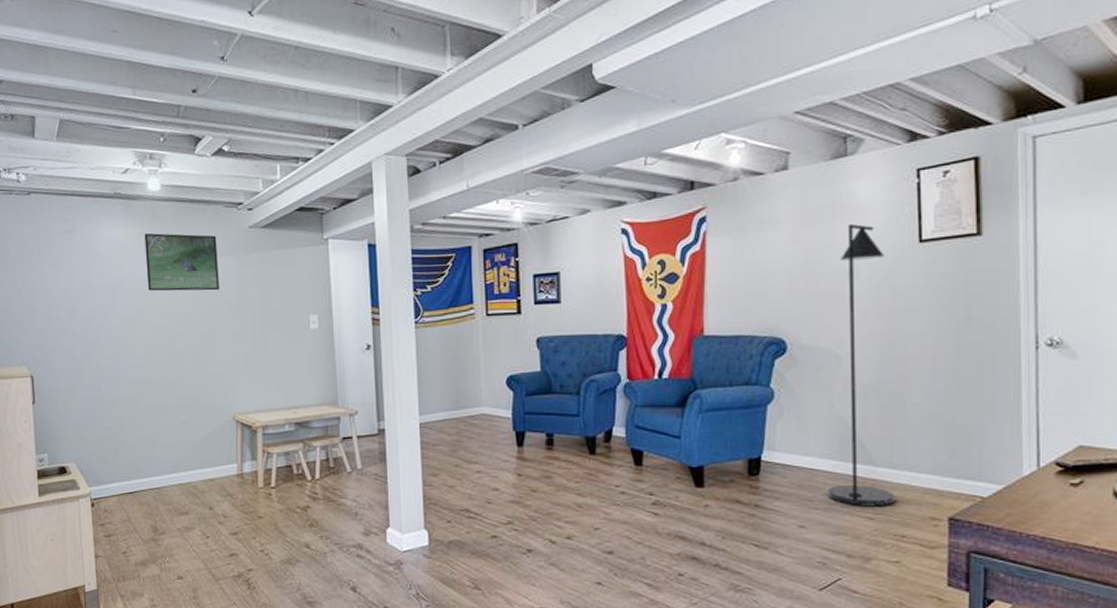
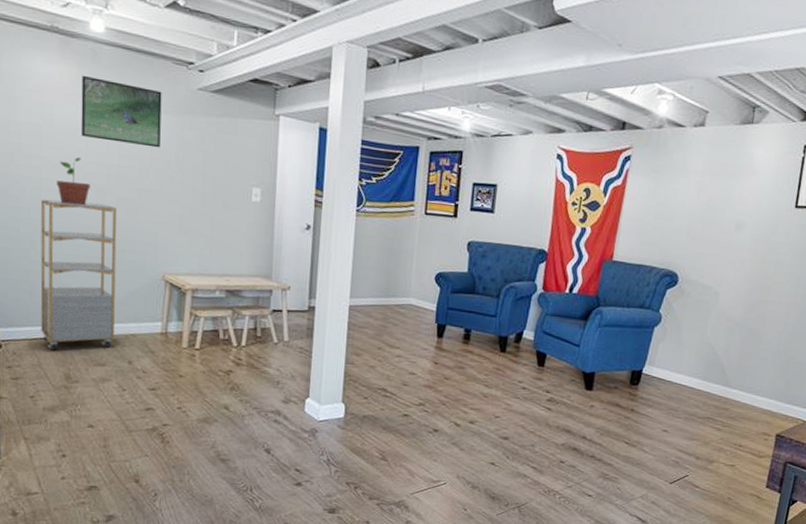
shelving unit: none [118,353,195,504] -> present [40,199,117,351]
potted plant: none [130,311,160,357] -> present [56,157,90,205]
floor lamp: present [827,223,895,507] -> none [689,182,767,420]

